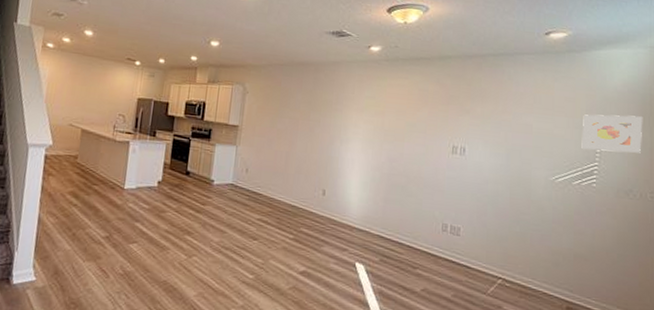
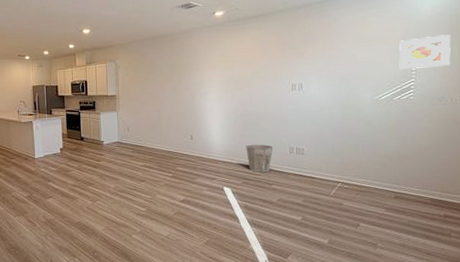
waste bin: none [389,212,422,252] -> present [246,144,273,173]

